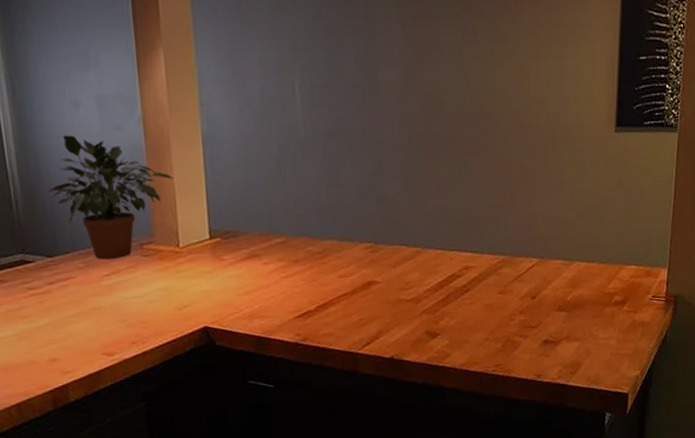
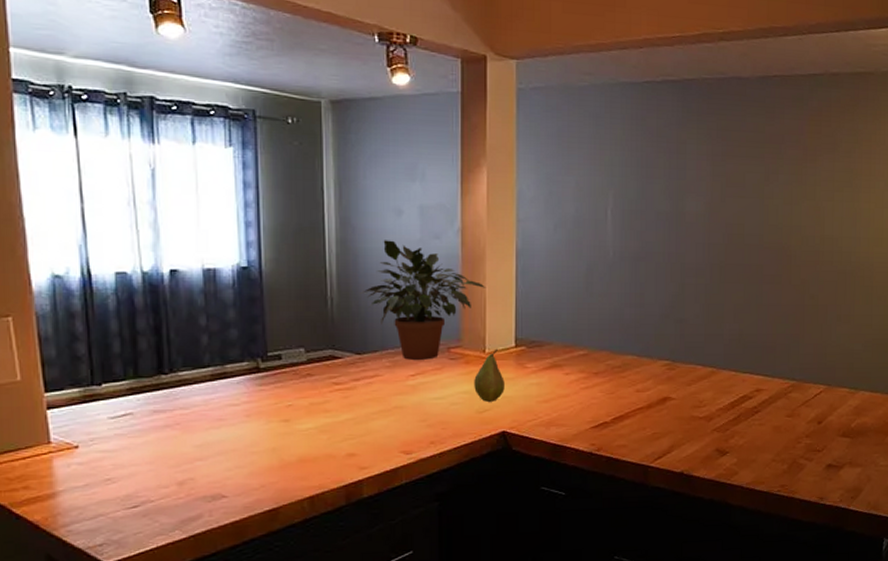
fruit: none [170,242,203,298] -> present [474,348,505,402]

